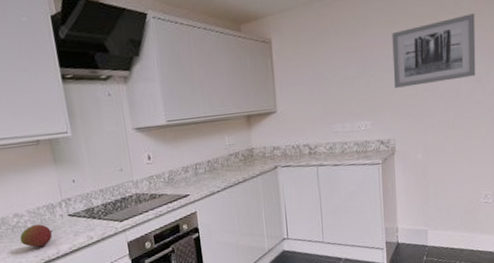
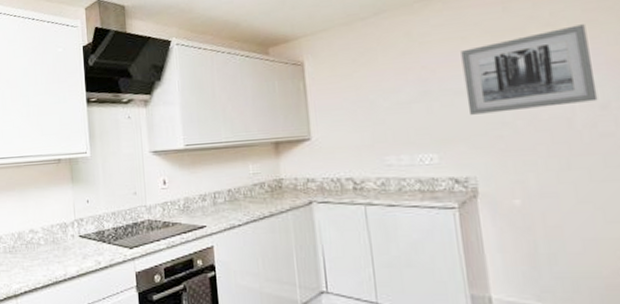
fruit: present [19,224,54,248] -> none [32,242,64,267]

